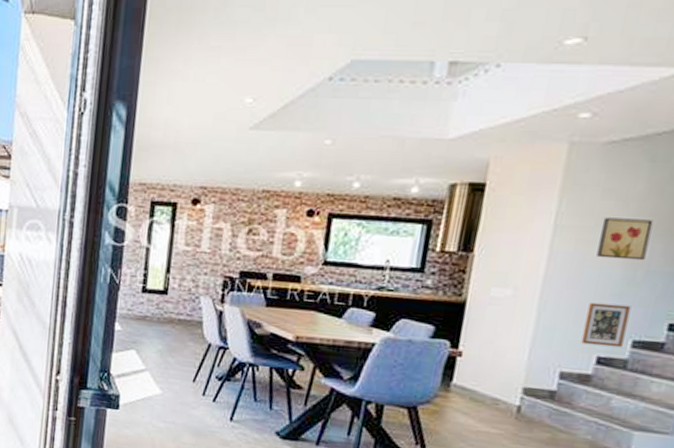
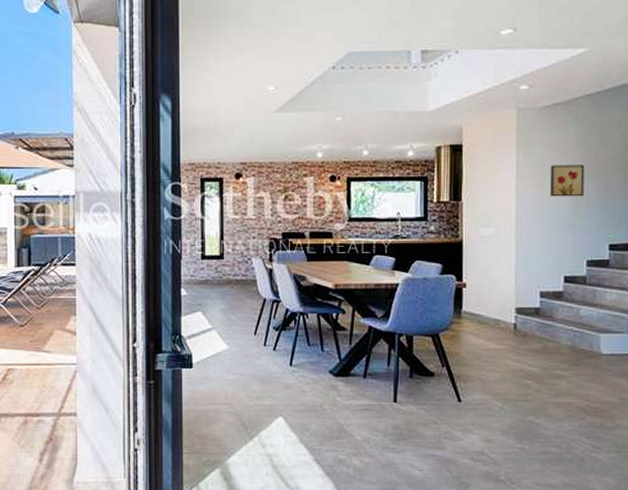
picture frame: present [581,302,632,348] -> none [551,233,581,267]

